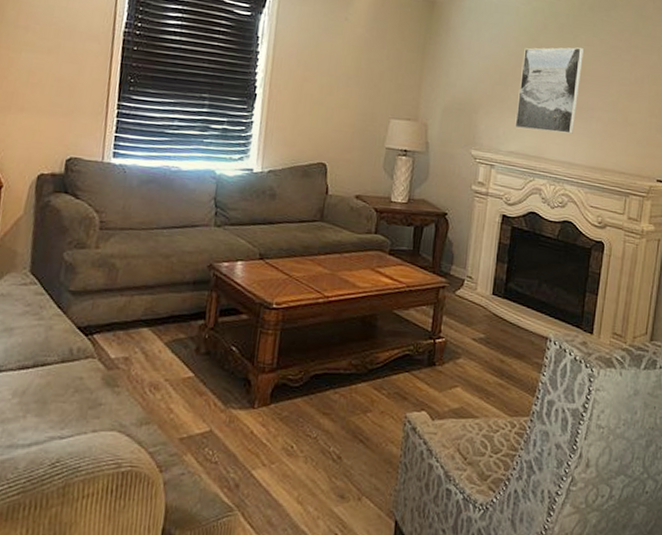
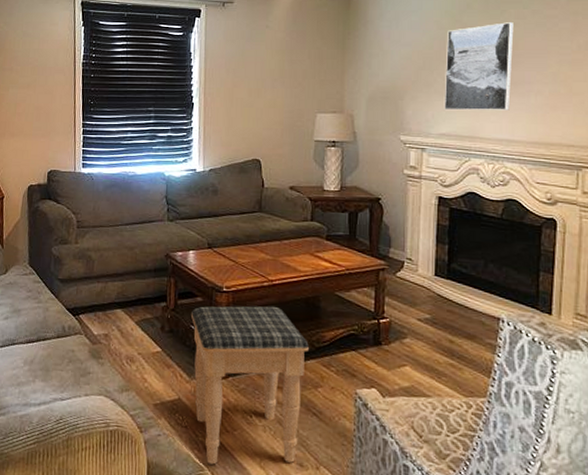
footstool: none [229,324,362,504] -> present [190,306,309,465]

